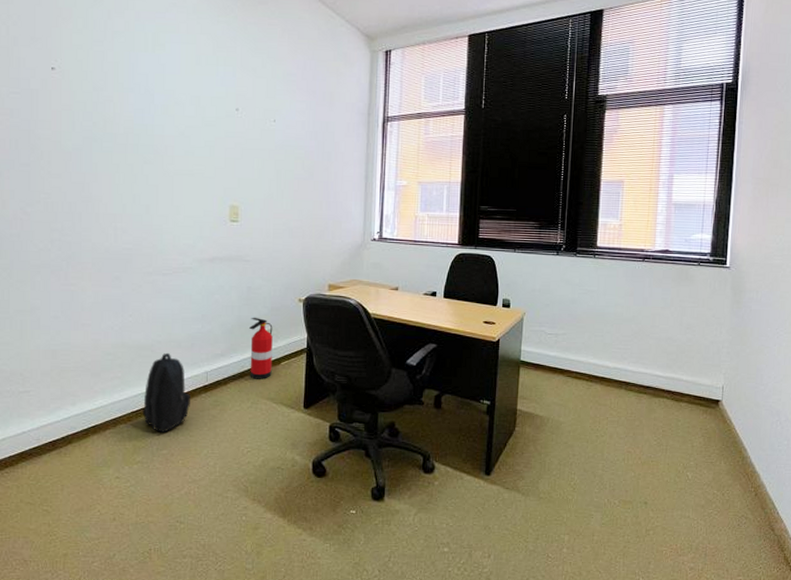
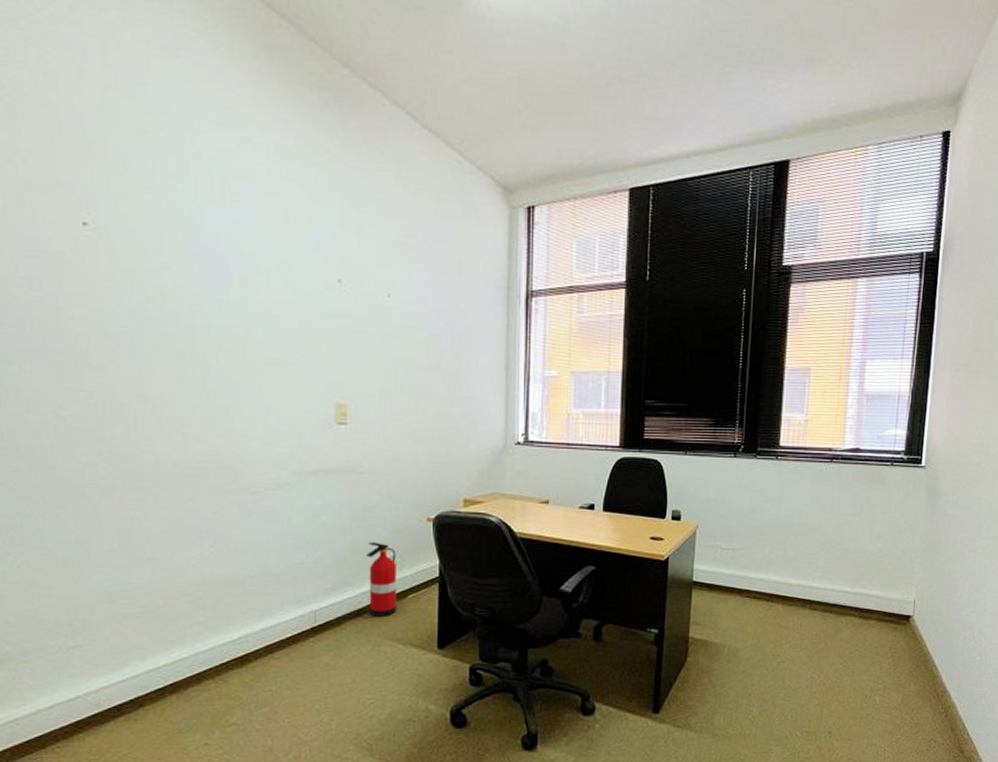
backpack: present [142,352,190,433] -> none [233,589,295,687]

